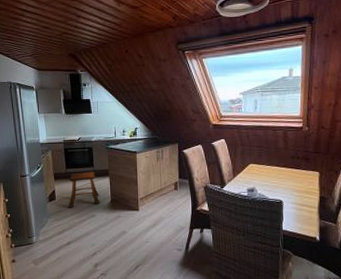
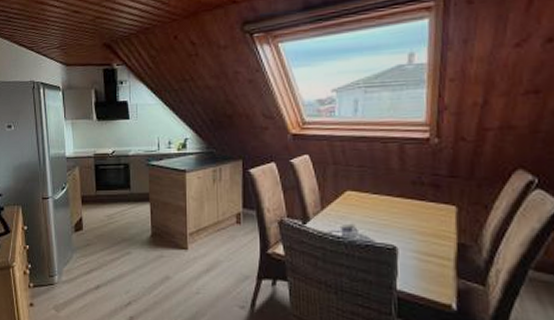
stool: present [68,171,100,208] -> none [97,194,138,242]

